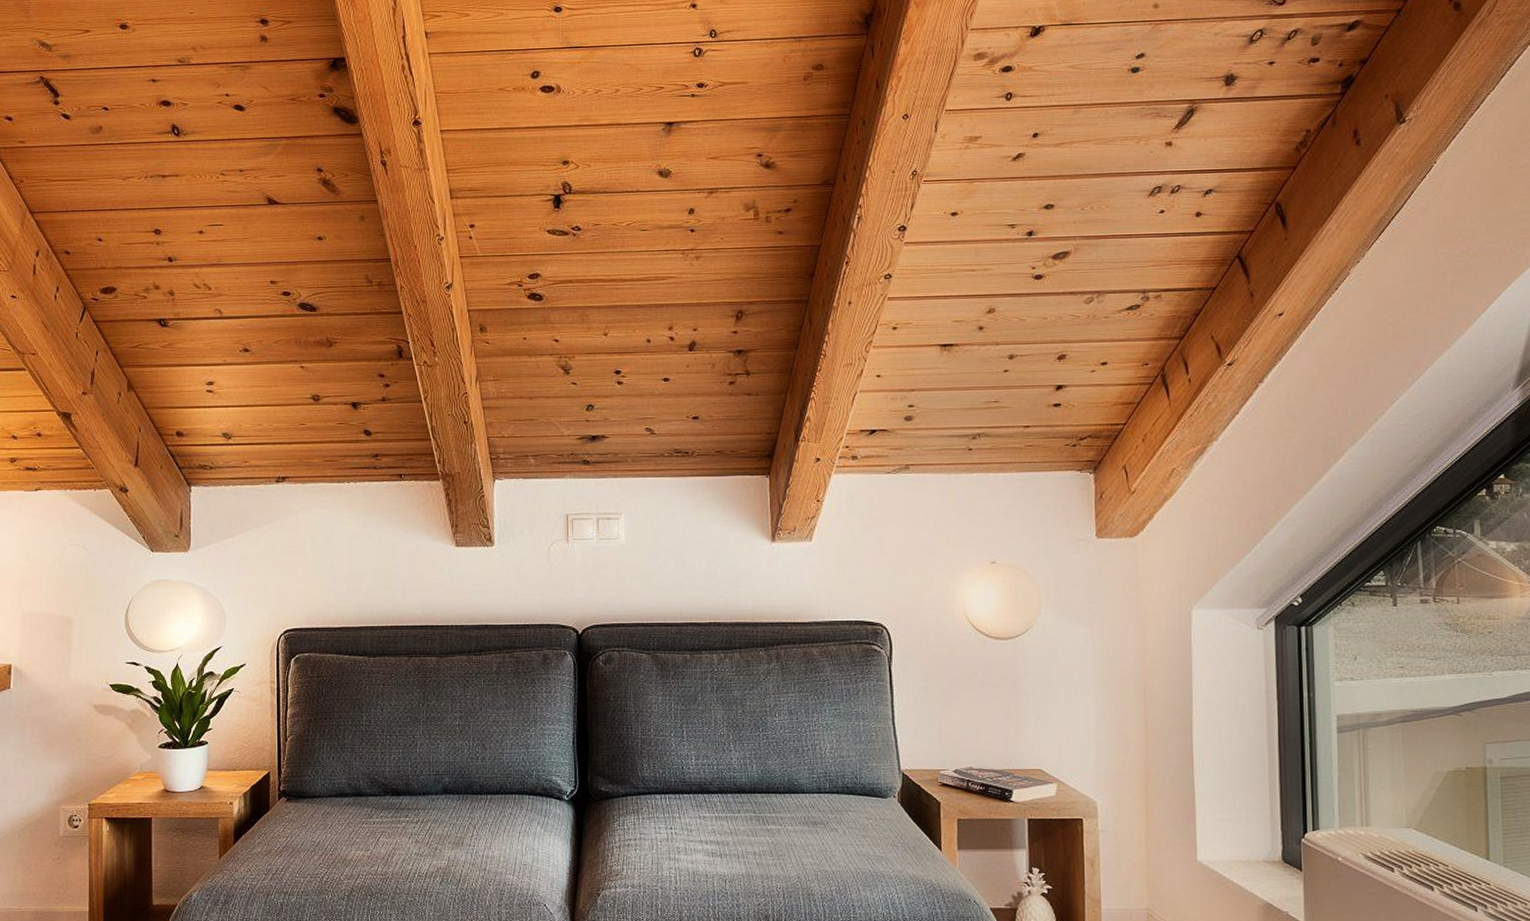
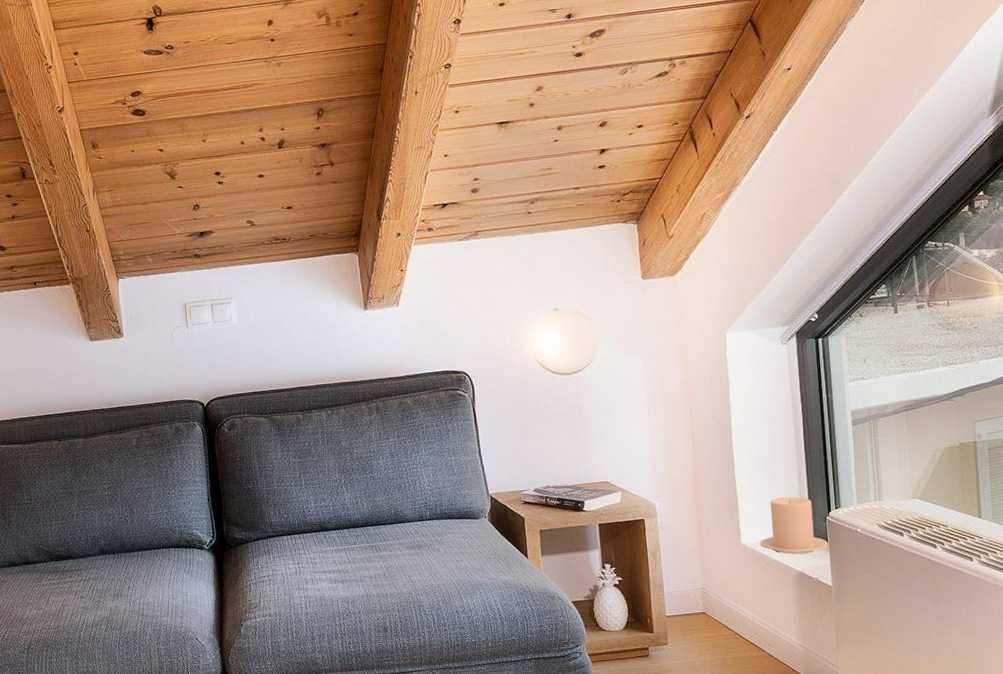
candle: none [1219,809,1302,880] -> present [760,496,828,555]

